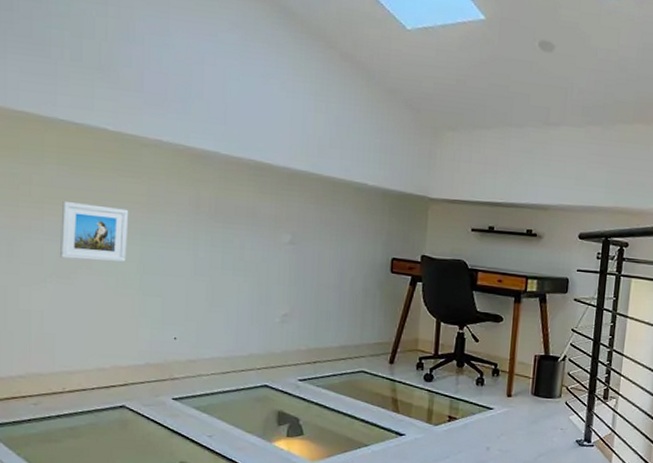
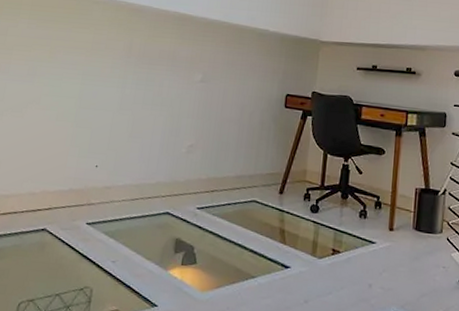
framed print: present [59,202,129,262] -> none [17,48,76,98]

